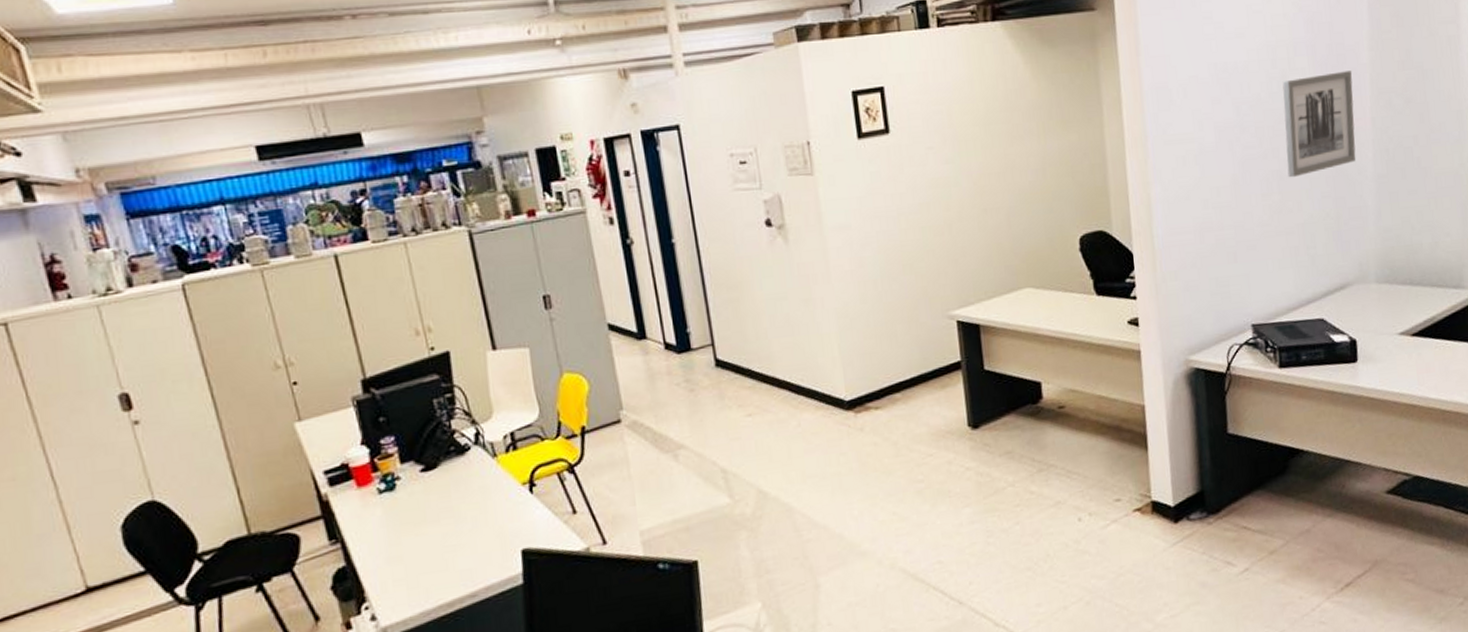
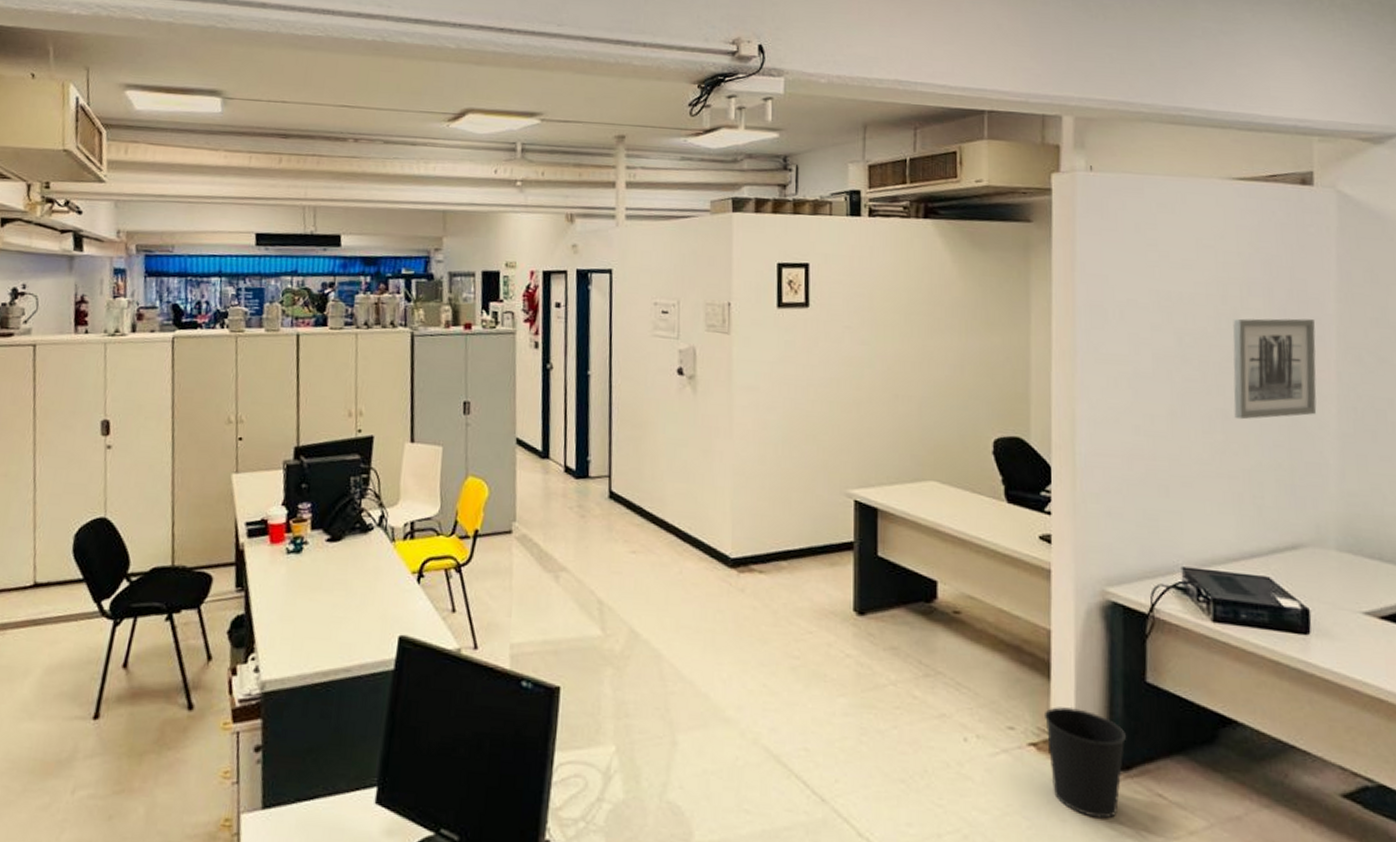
wastebasket: none [1144,469,1214,560] -> present [1043,706,1126,819]

